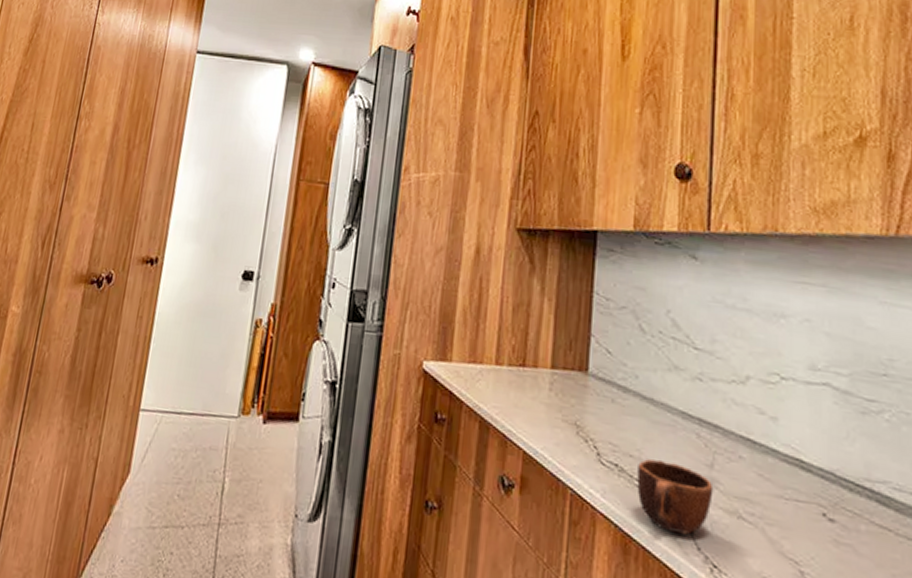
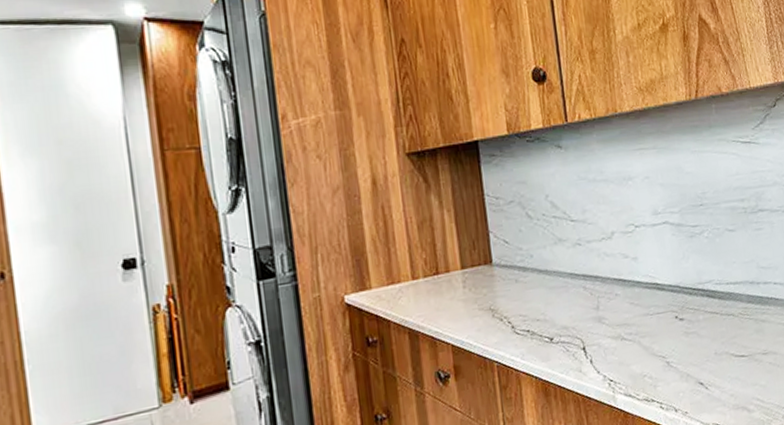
mug: present [637,459,714,535] -> none [544,314,602,369]

